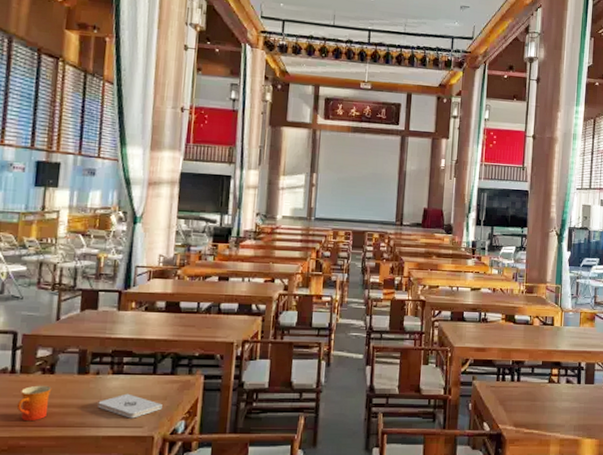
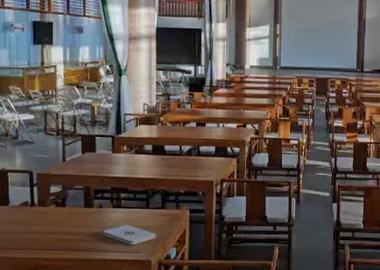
mug: present [16,385,52,420] -> none [38,216,65,245]

